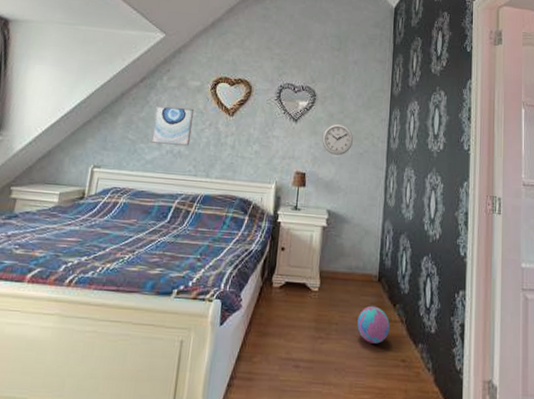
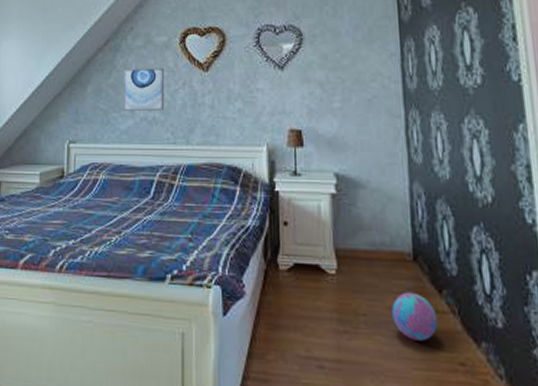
wall clock: present [322,123,353,156] -> none [316,65,356,105]

